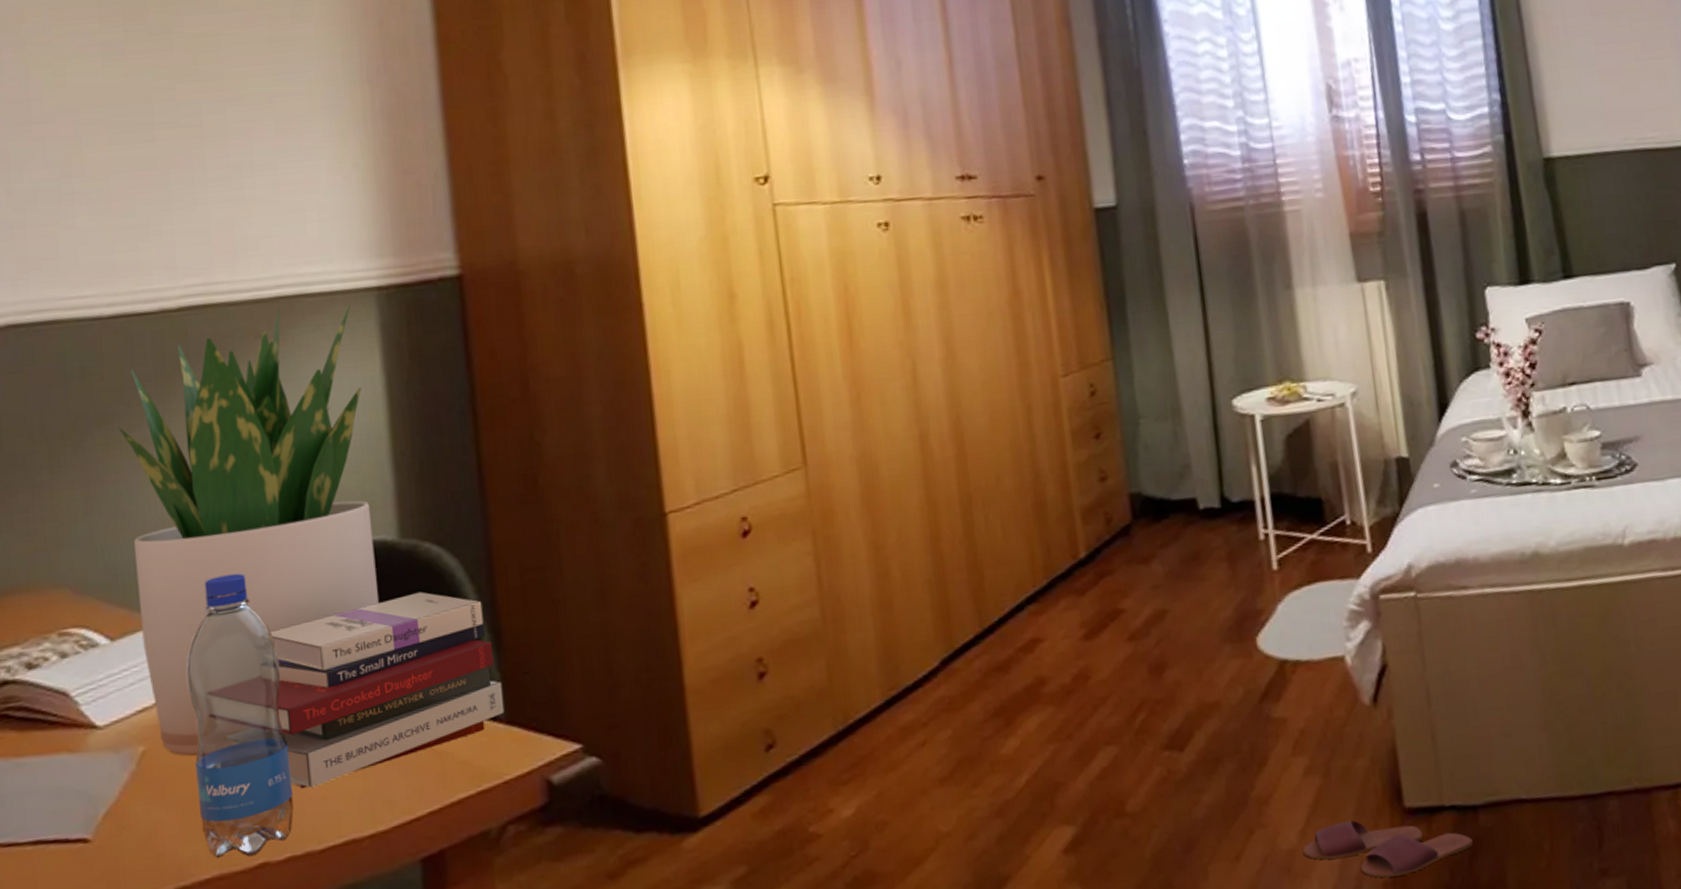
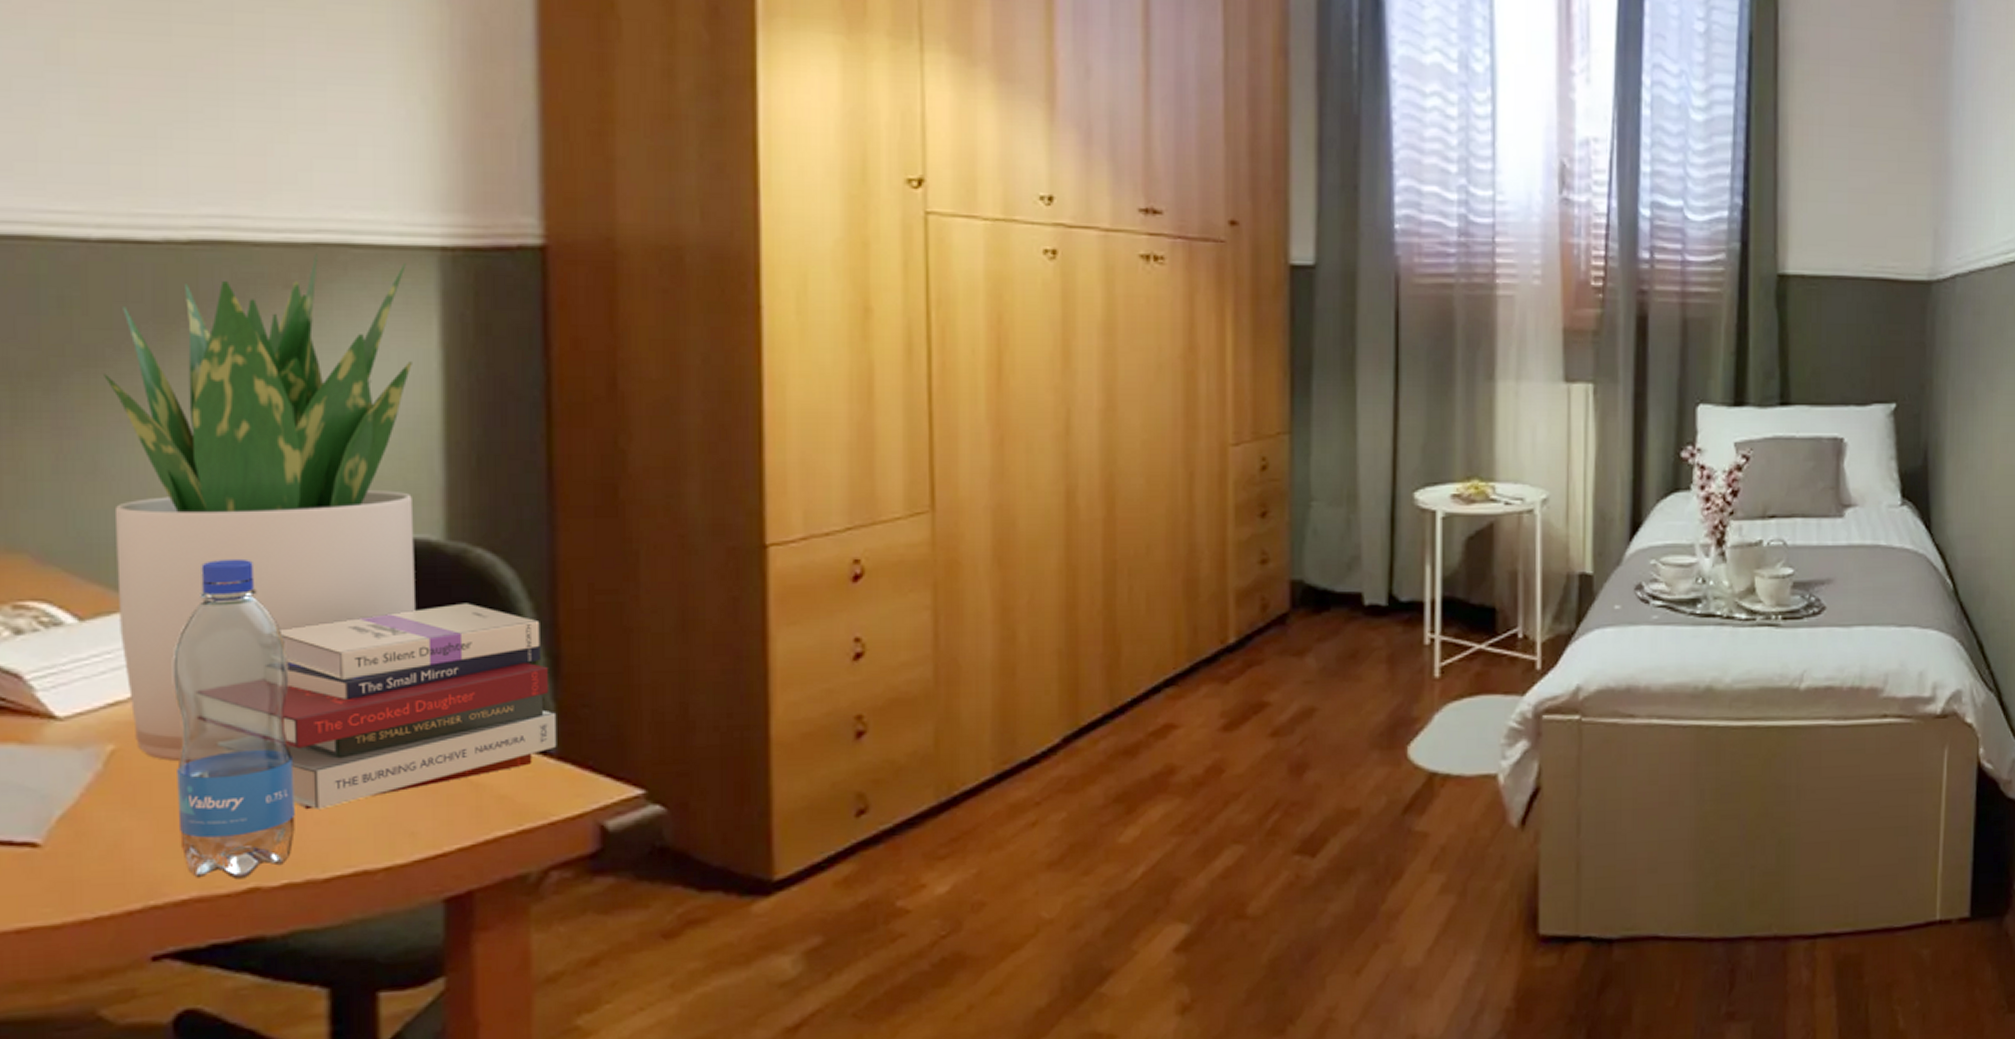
slippers: present [1303,820,1473,878] -> none [1429,943,1603,1004]

